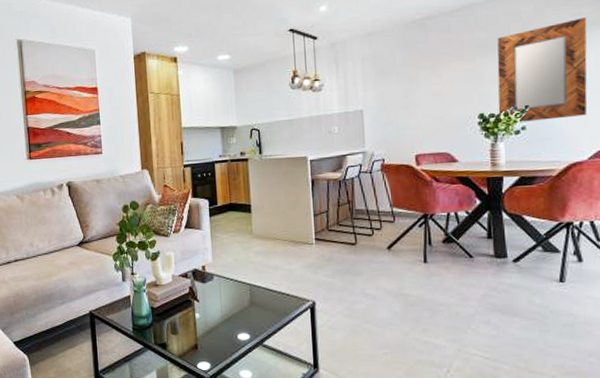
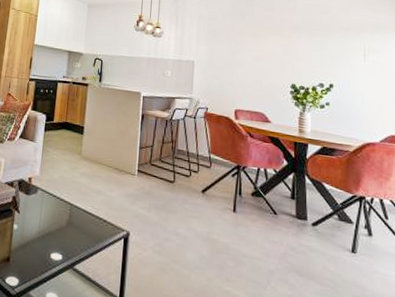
home mirror: present [497,16,588,122] -> none [307,21,382,103]

